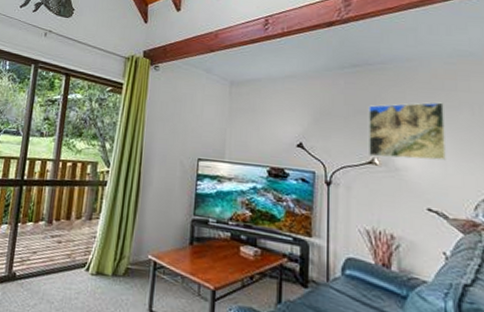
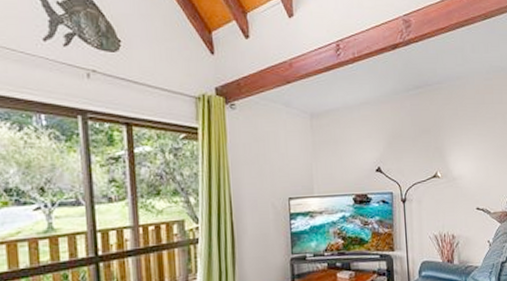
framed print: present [369,102,446,161] -> none [430,115,487,171]

